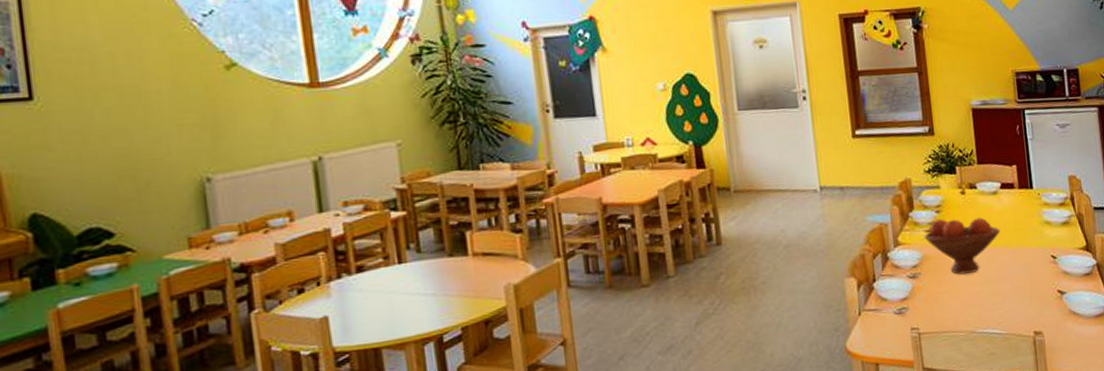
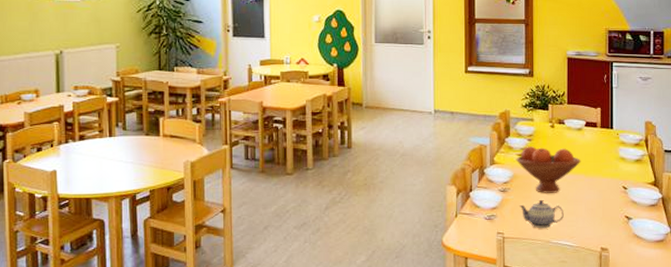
teapot: none [934,282,987,317] -> present [519,199,564,228]

